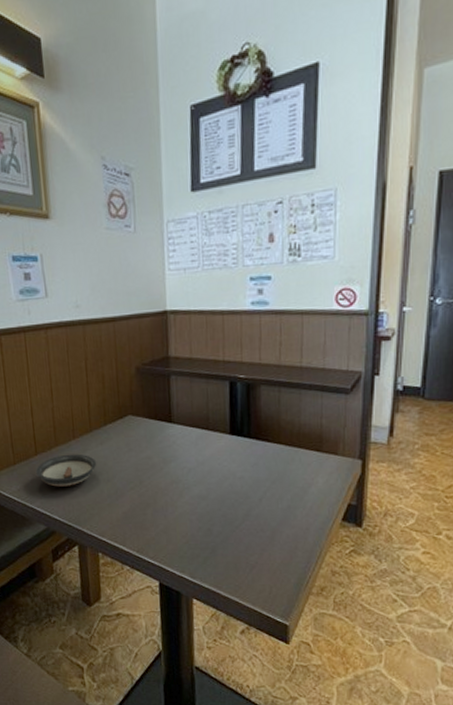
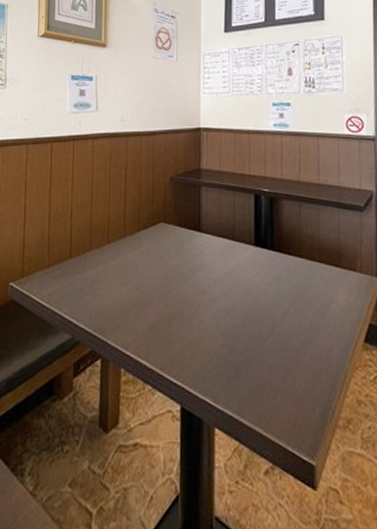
saucer: present [36,454,97,487] -> none [68,259,128,293]

